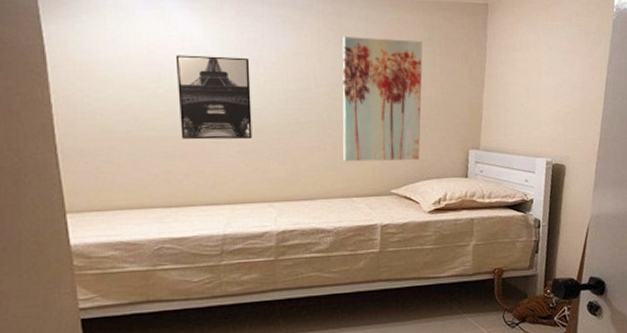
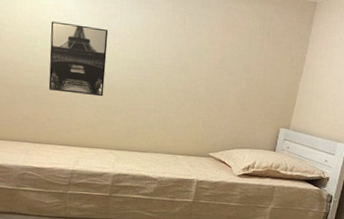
wall art: present [342,37,423,162] -> none [174,19,254,132]

